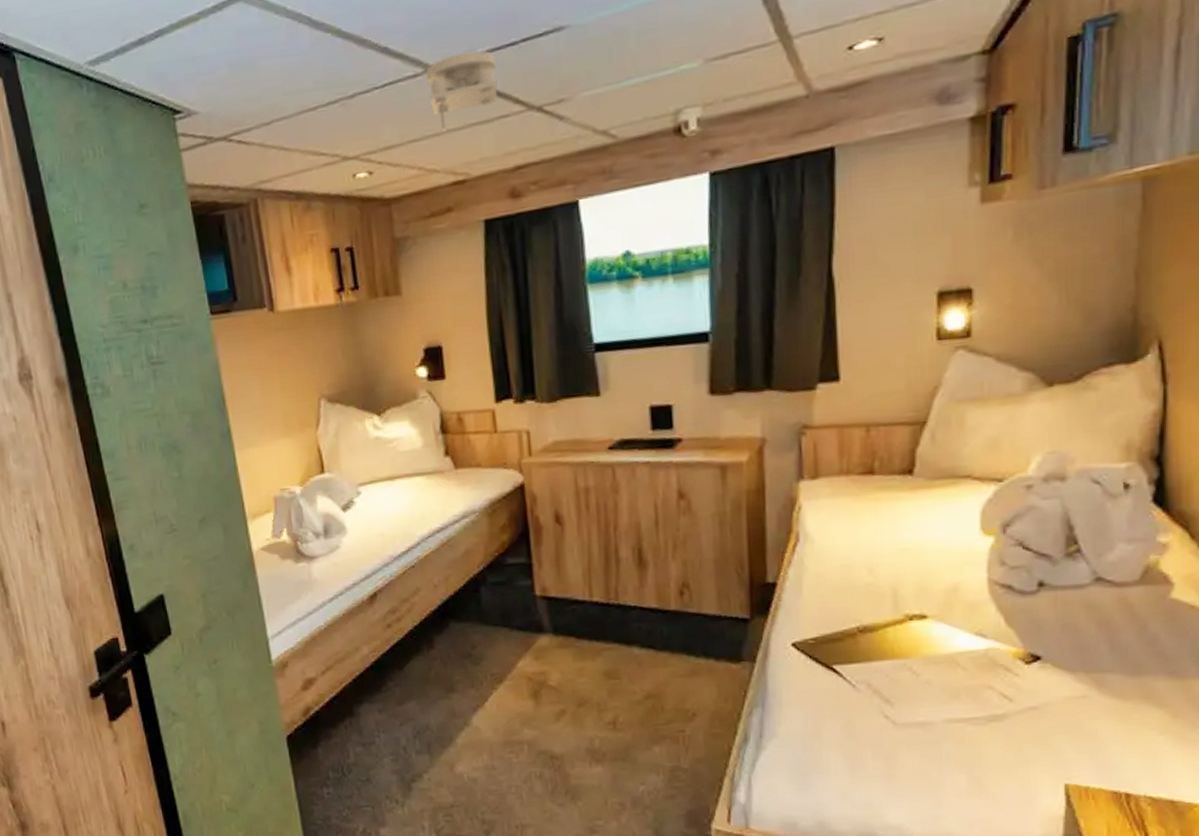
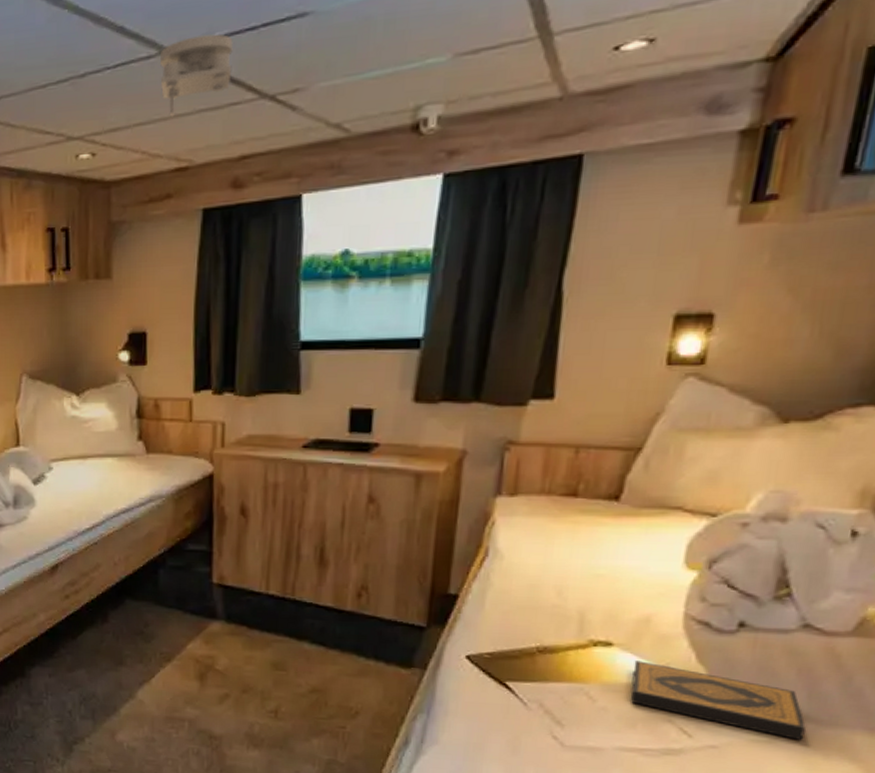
hardback book: none [949,630,1113,692] -> present [630,660,806,740]

